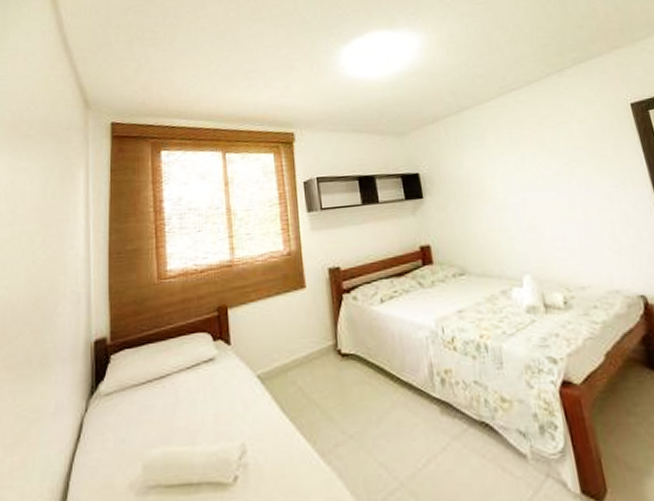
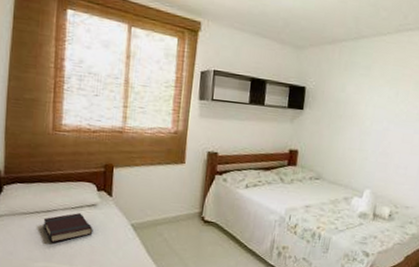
book: none [156,373,215,419] -> present [43,213,93,243]

